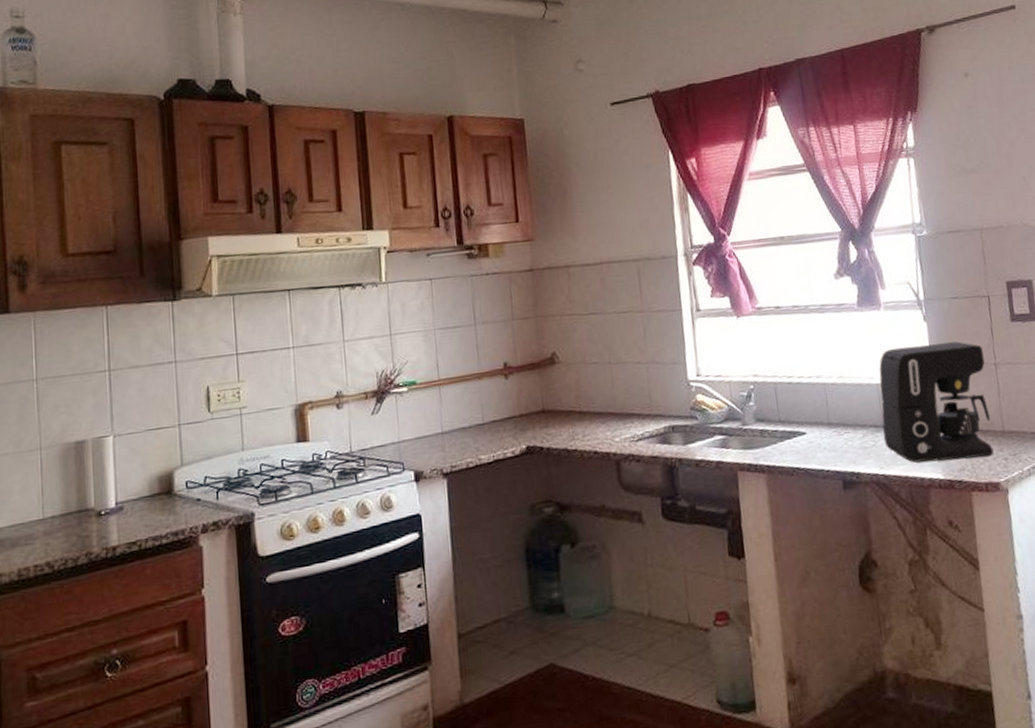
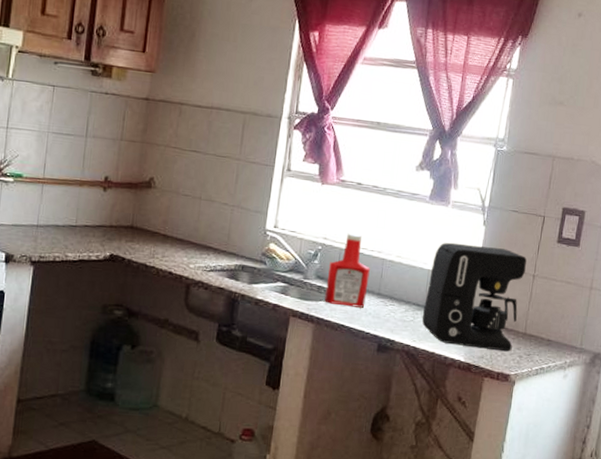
ketchup bottle: none [766,362,817,447] -> present [324,233,370,308]

